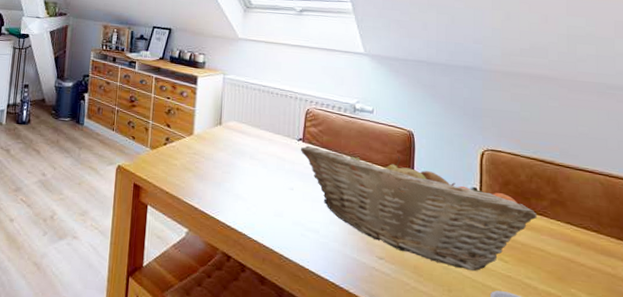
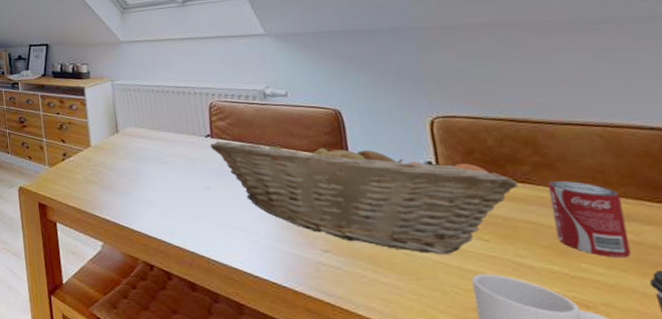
beverage can: none [558,217,608,287] -> present [547,181,632,258]

